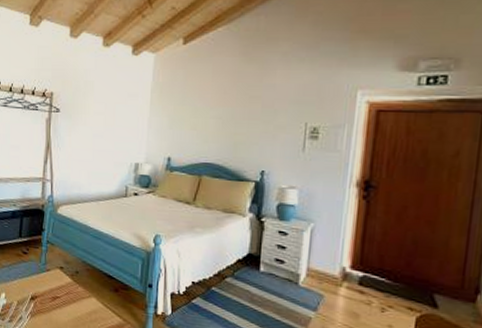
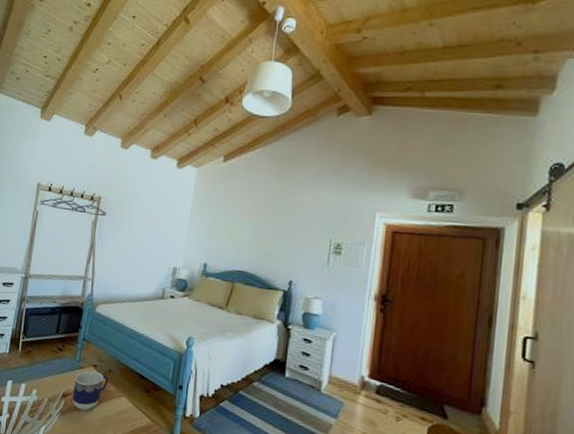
cup: none [40,272,76,312] -> present [72,370,109,411]

